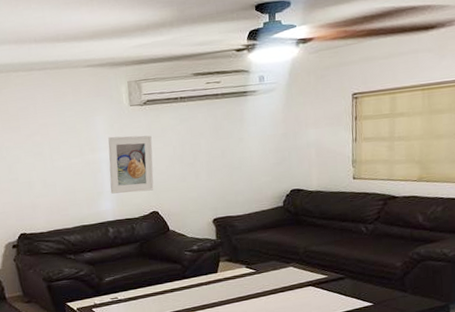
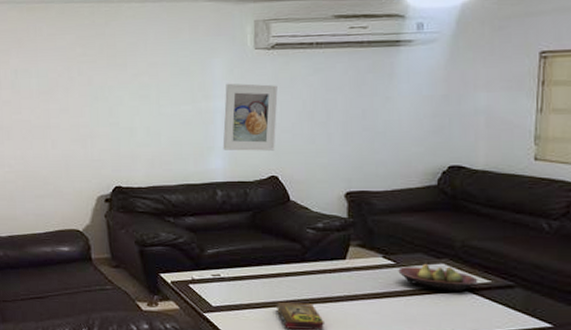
fruit bowl: none [258,268,318,288] -> present [398,264,478,291]

